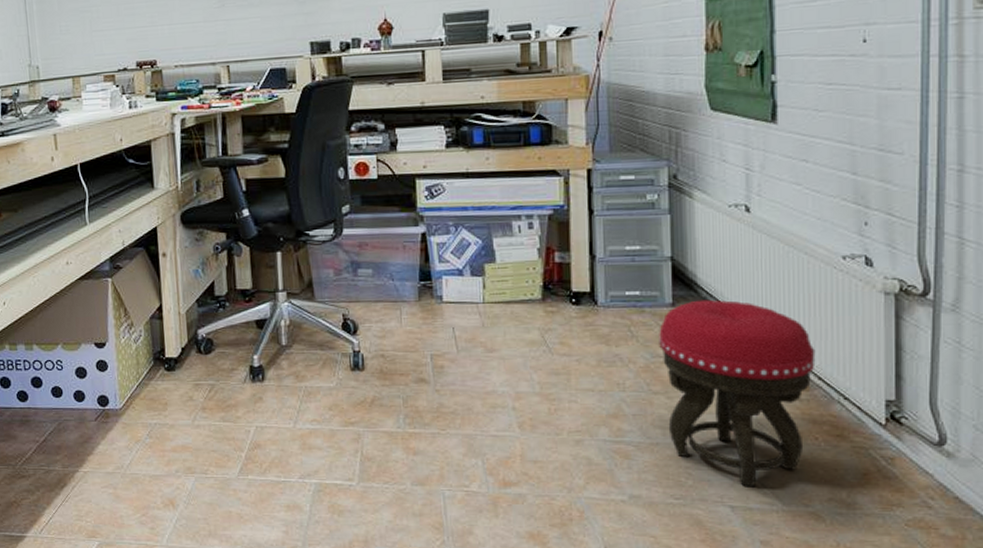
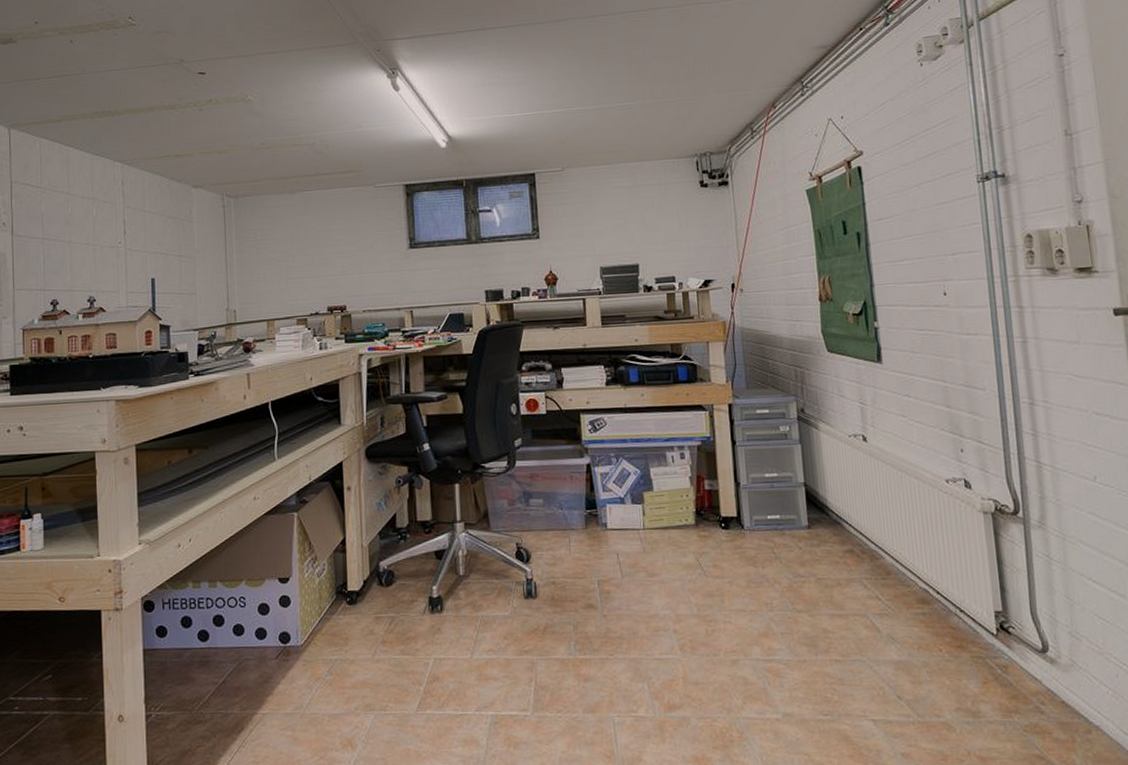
stool: present [659,299,816,487] -> none [798,521,933,701]

